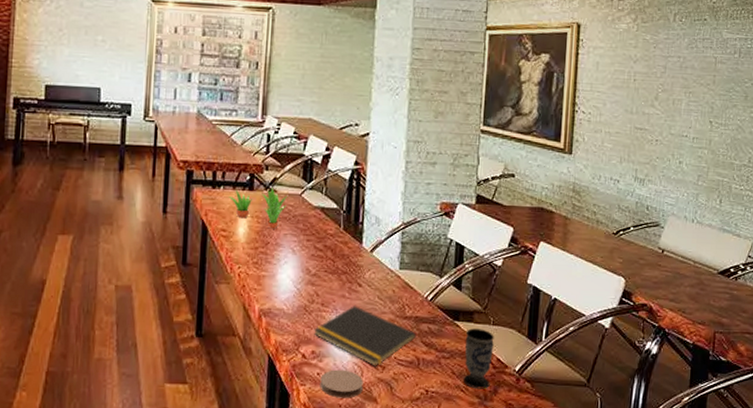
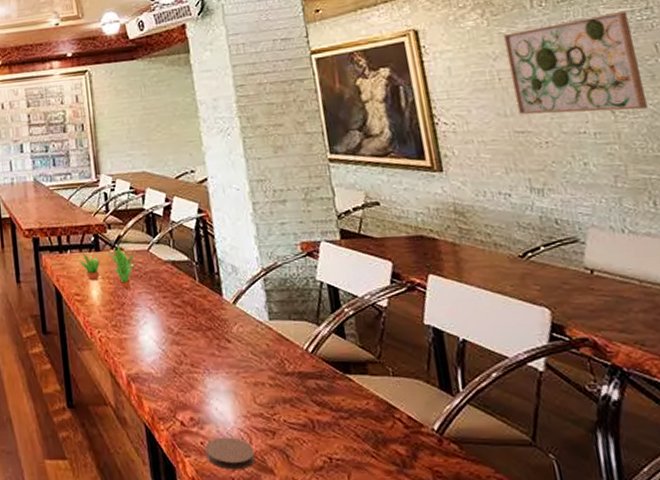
notepad: present [314,306,417,366] -> none [188,364,305,432]
cup: present [464,328,494,389] -> none [361,381,406,454]
wall art: none [642,38,742,123] -> present [503,12,647,115]

